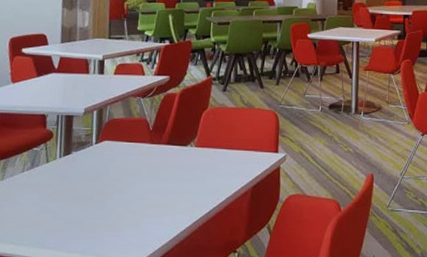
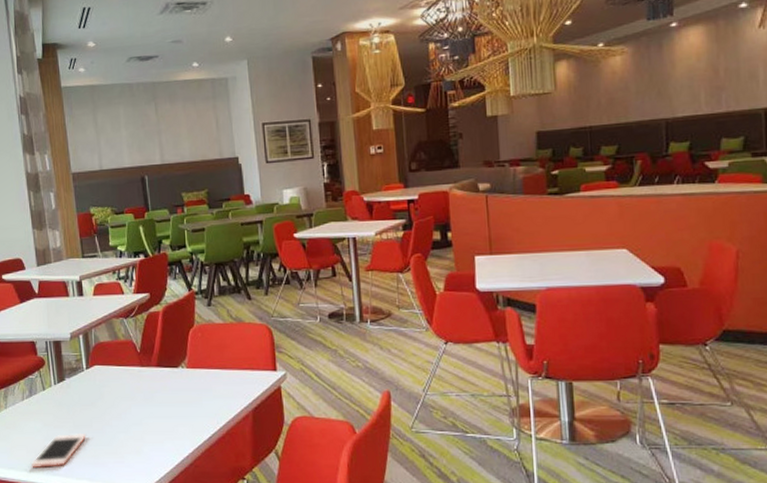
cell phone: none [21,205,86,242] -> present [31,432,87,469]

